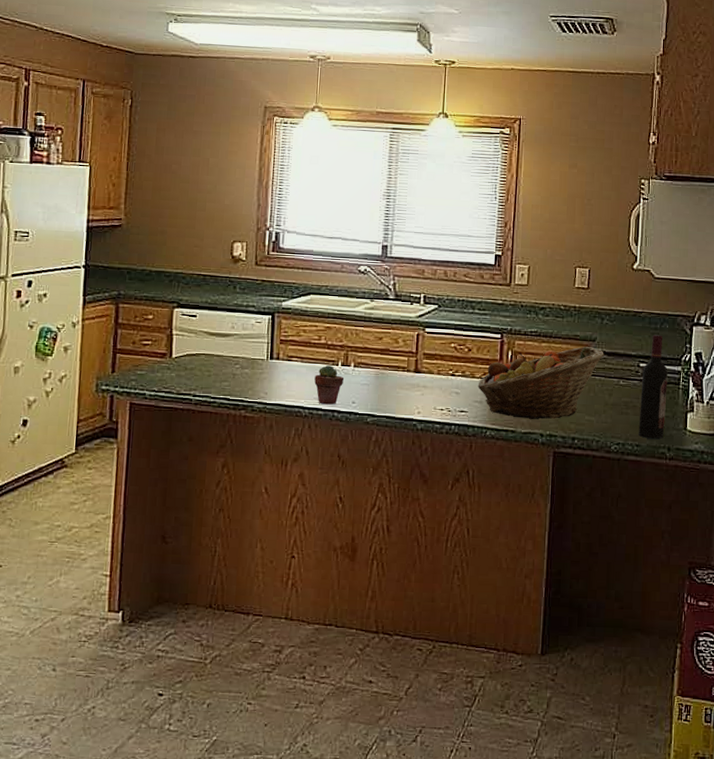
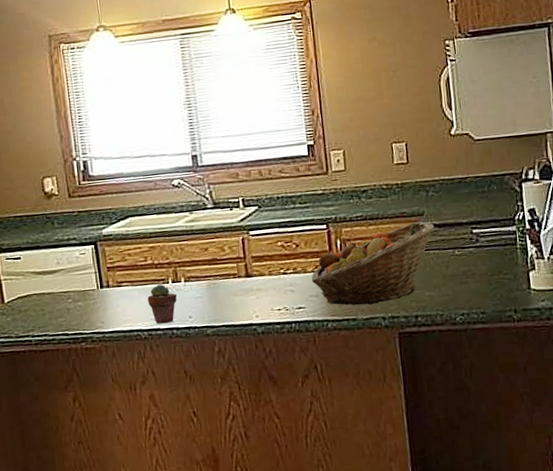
wine bottle: present [638,335,668,439] -> none [476,197,508,304]

